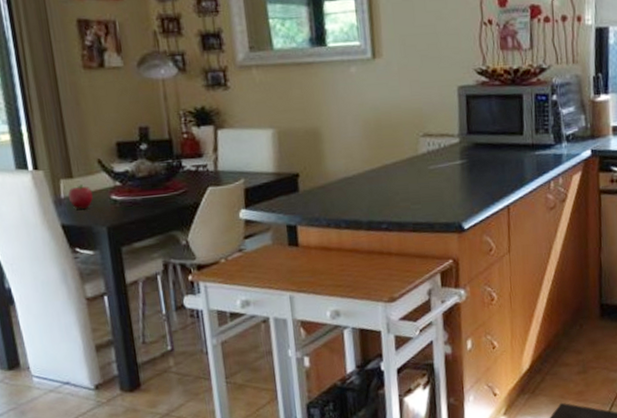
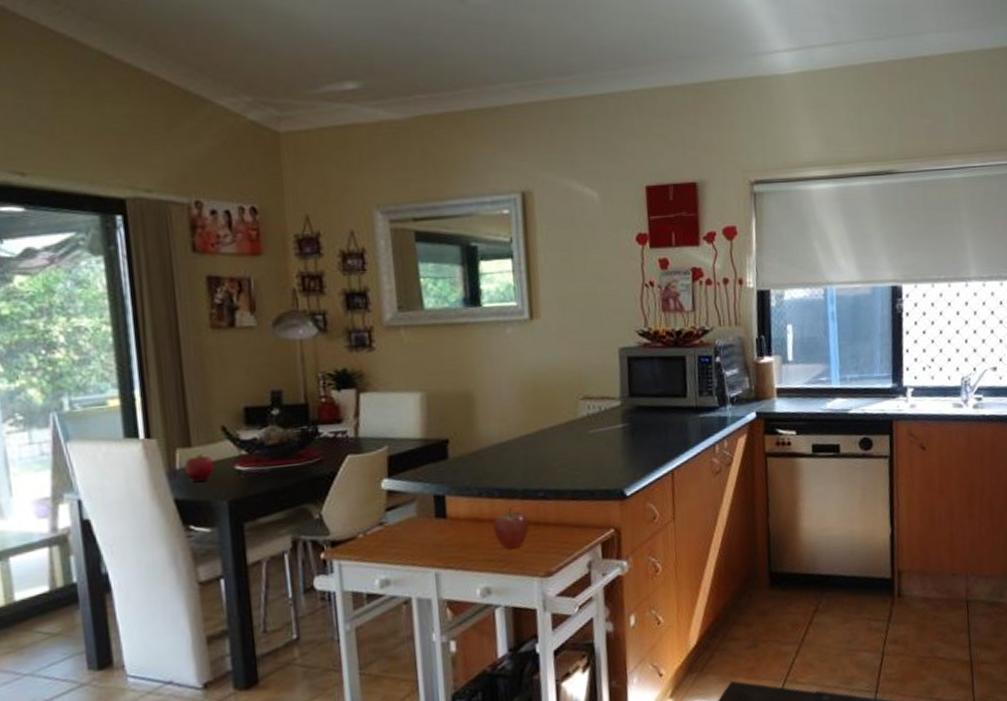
fruit: none [341,238,373,277] -> present [493,508,529,550]

